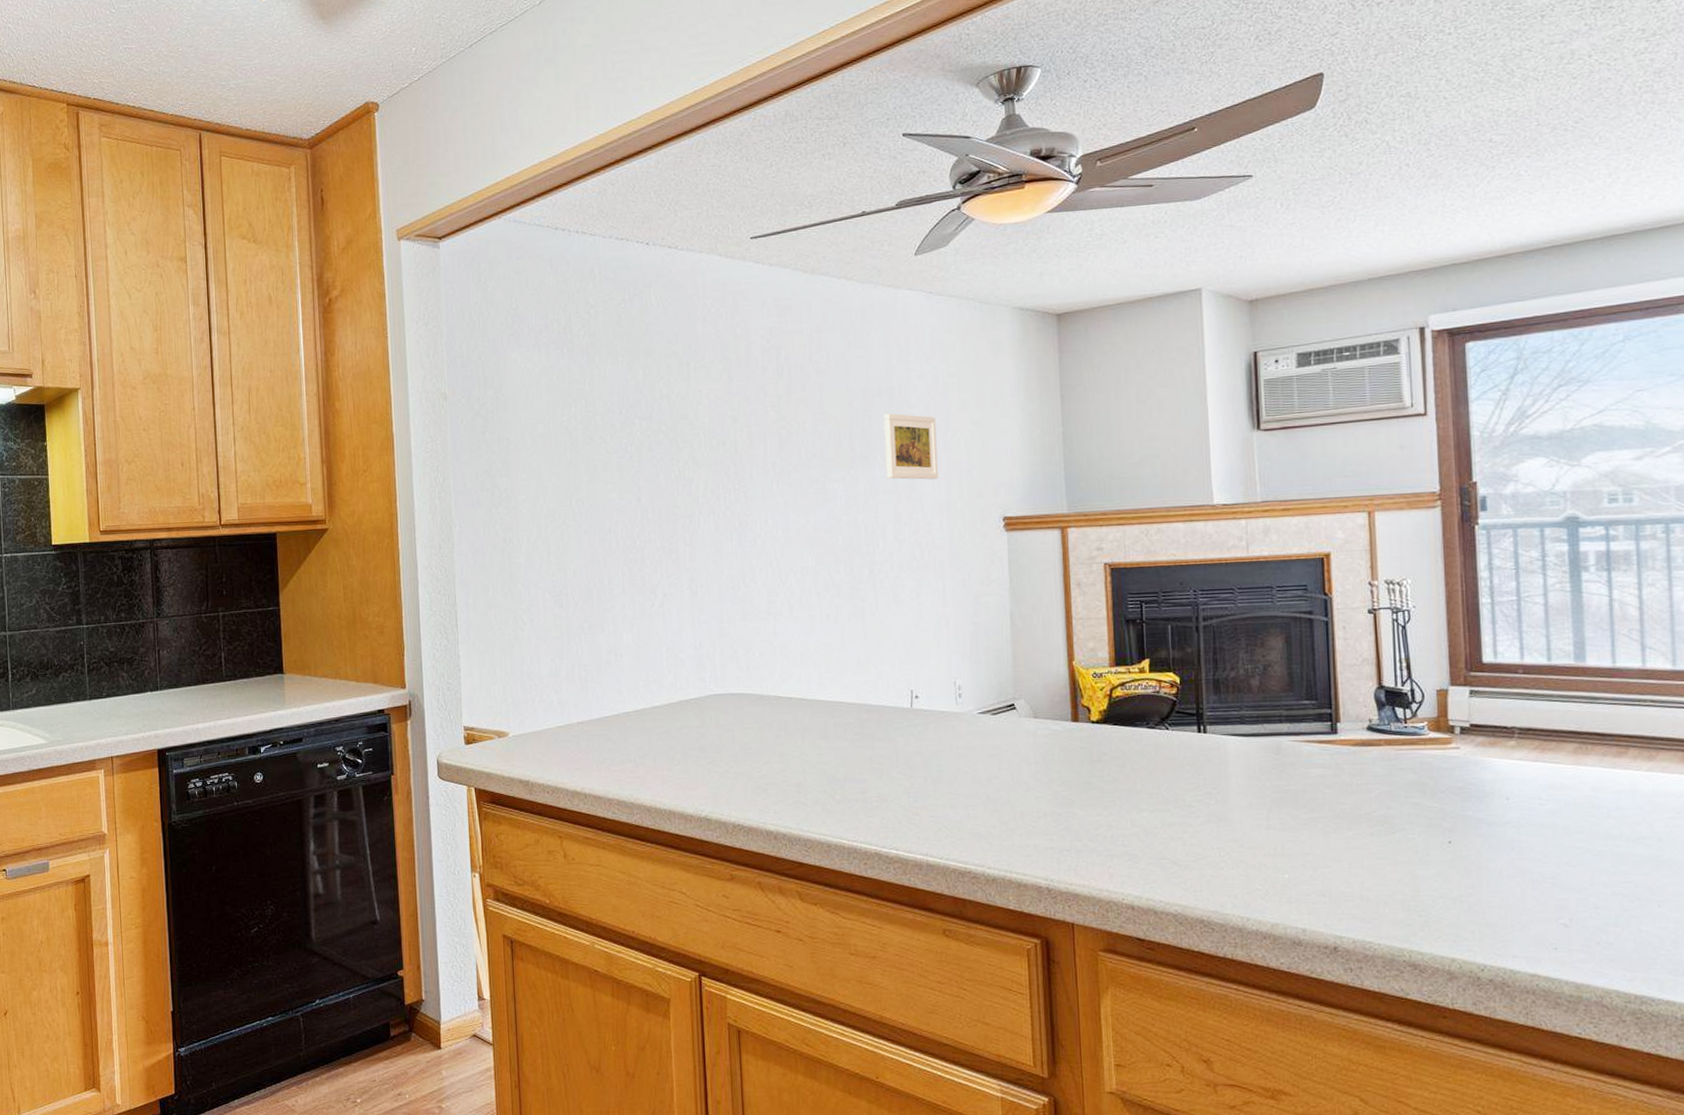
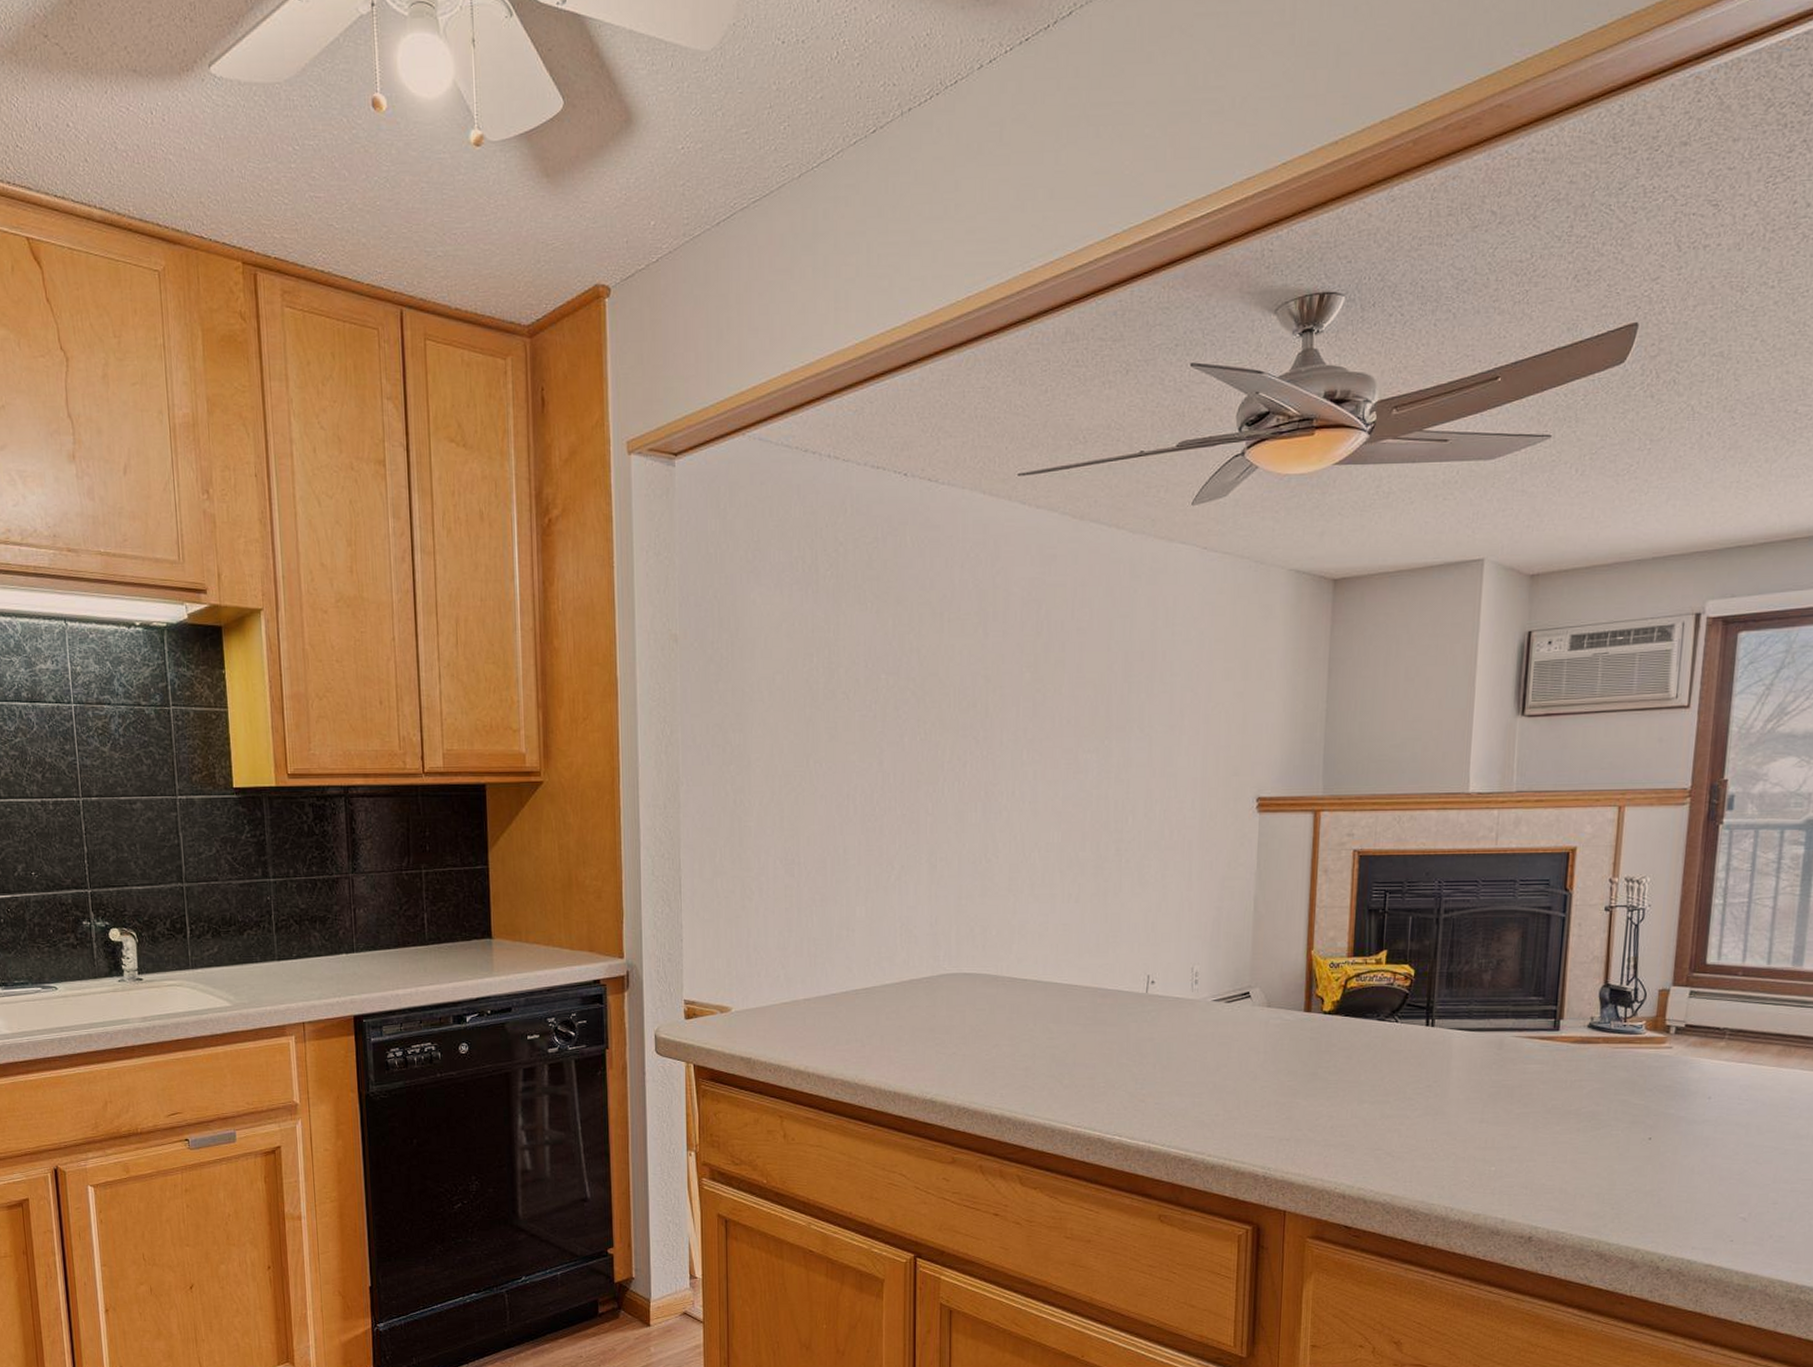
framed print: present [883,413,938,480] -> none [1141,680,1198,754]

